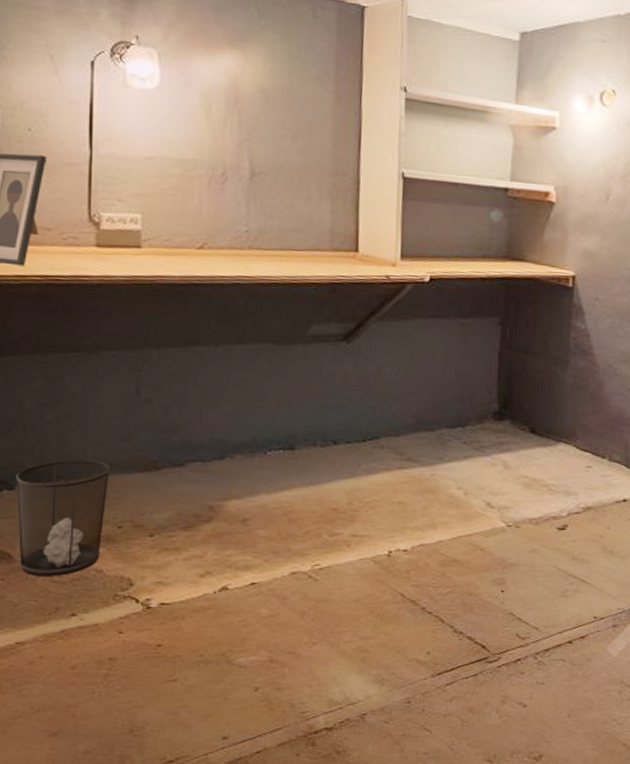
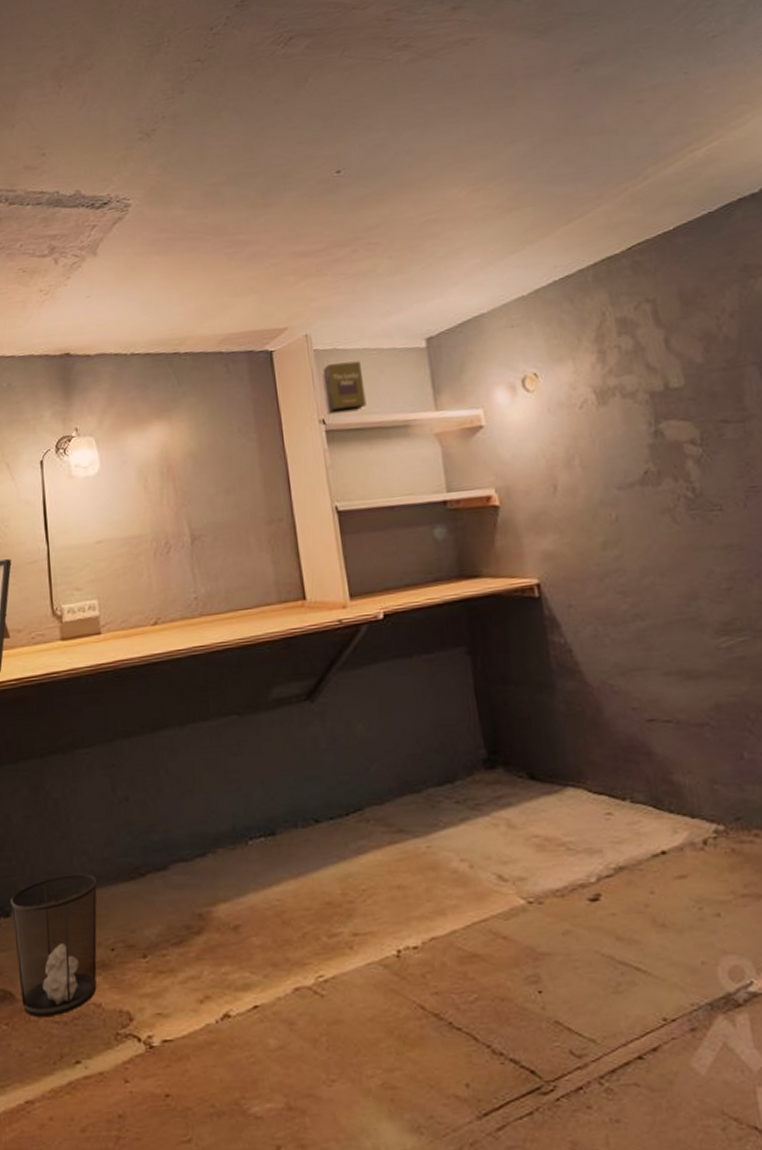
books: none [409,34,453,87] -> present [322,360,367,415]

